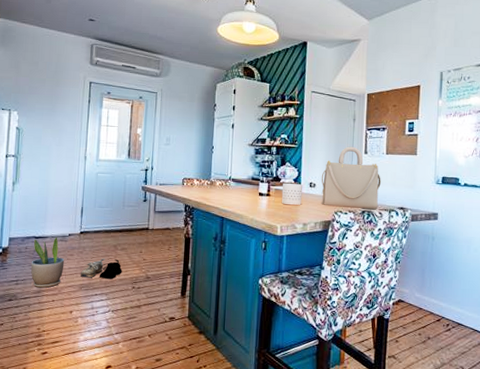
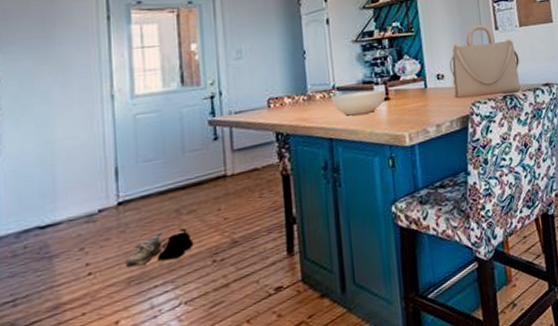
potted plant: present [30,237,65,288] -> none [36,218,97,302]
bowl: none [226,185,268,204] -> present [330,90,386,116]
mug: present [281,182,303,206] -> none [402,78,431,107]

